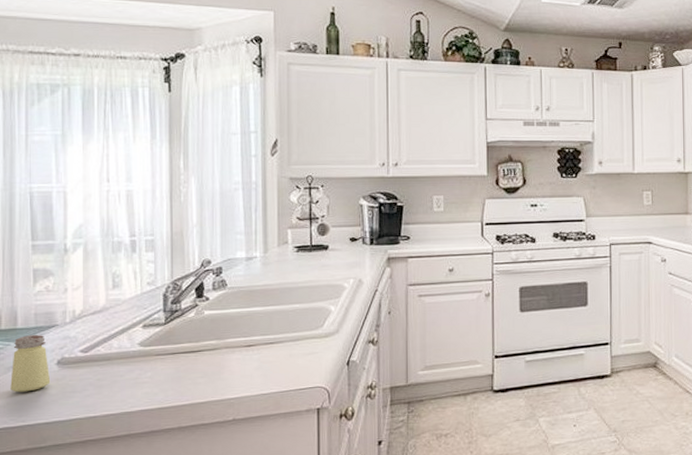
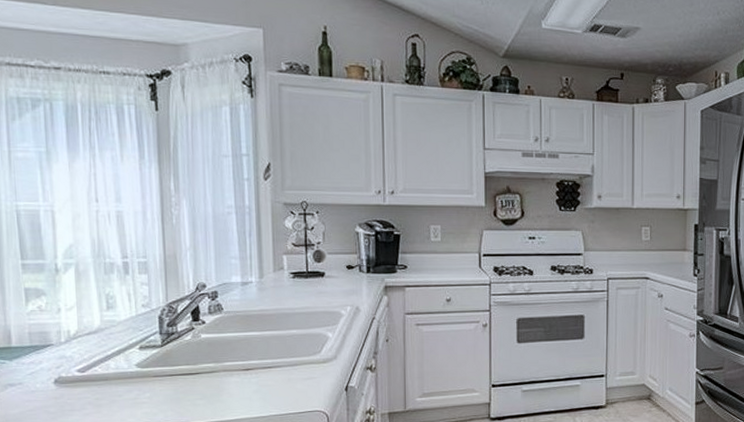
saltshaker: present [10,334,51,392] -> none [8,353,49,410]

